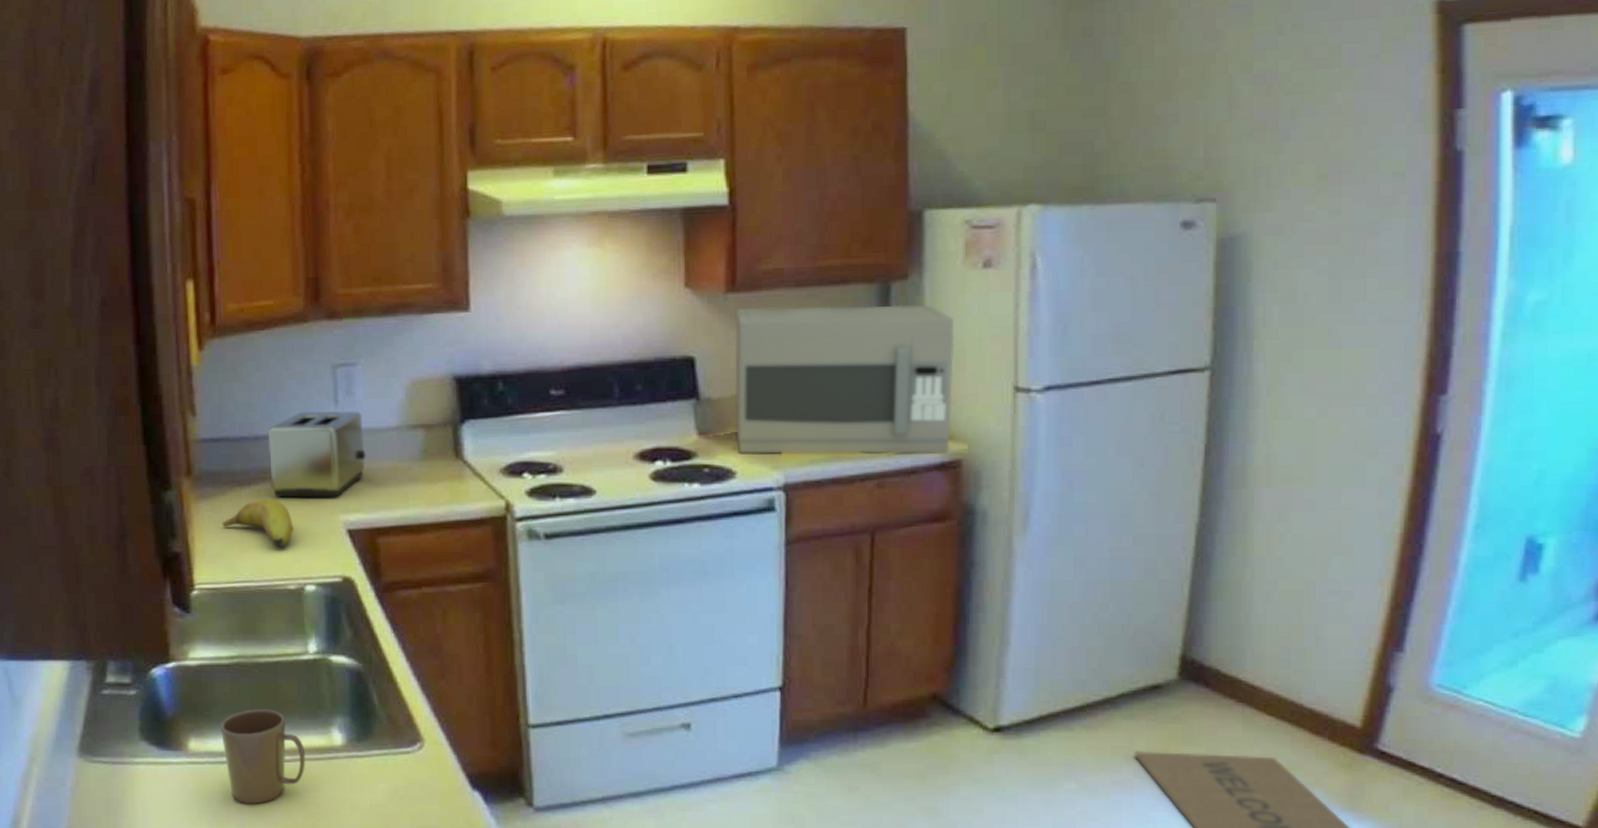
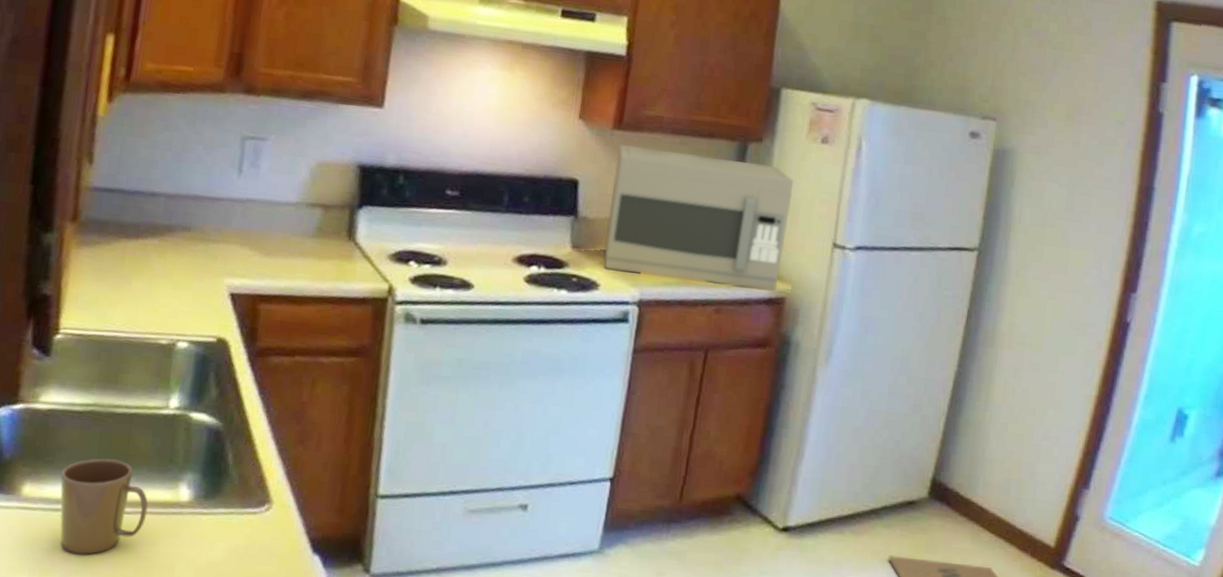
fruit: present [221,499,295,548] -> none [100,253,177,303]
toaster: present [267,410,366,498] -> none [159,176,264,262]

